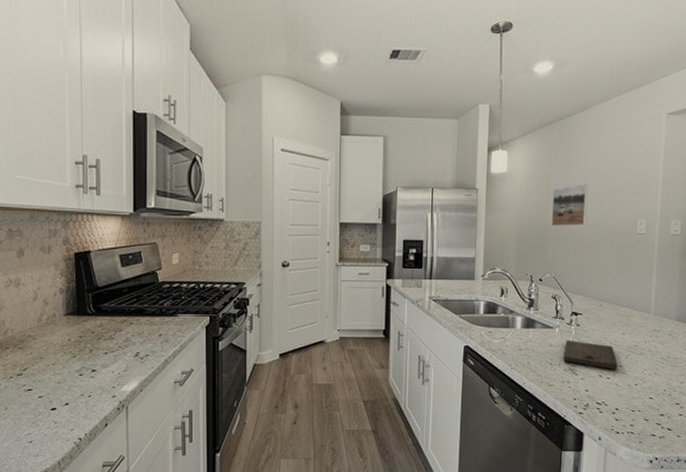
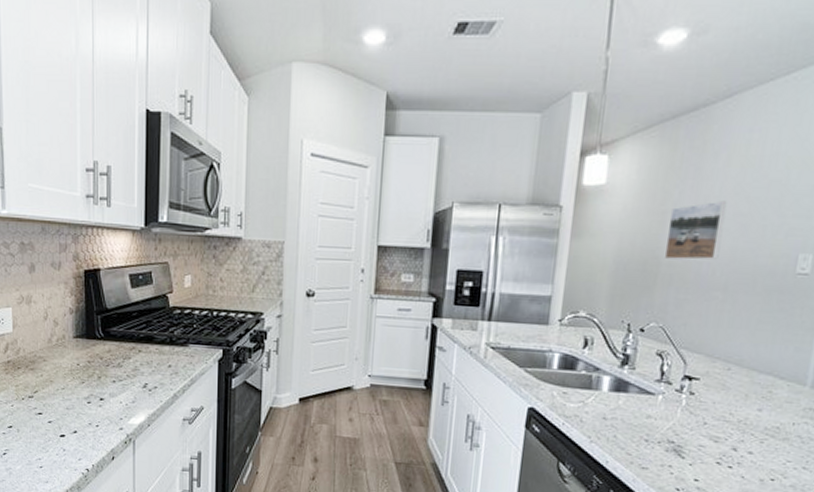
cutting board: present [563,340,618,370] -> none [665,411,747,457]

